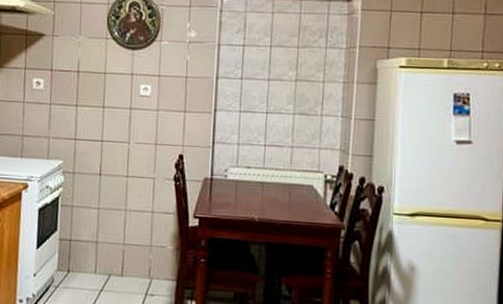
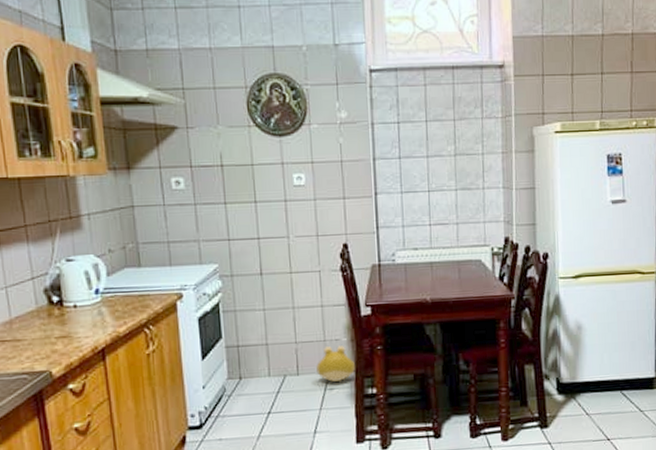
plush toy: none [140,252,177,290] -> present [316,346,355,383]

